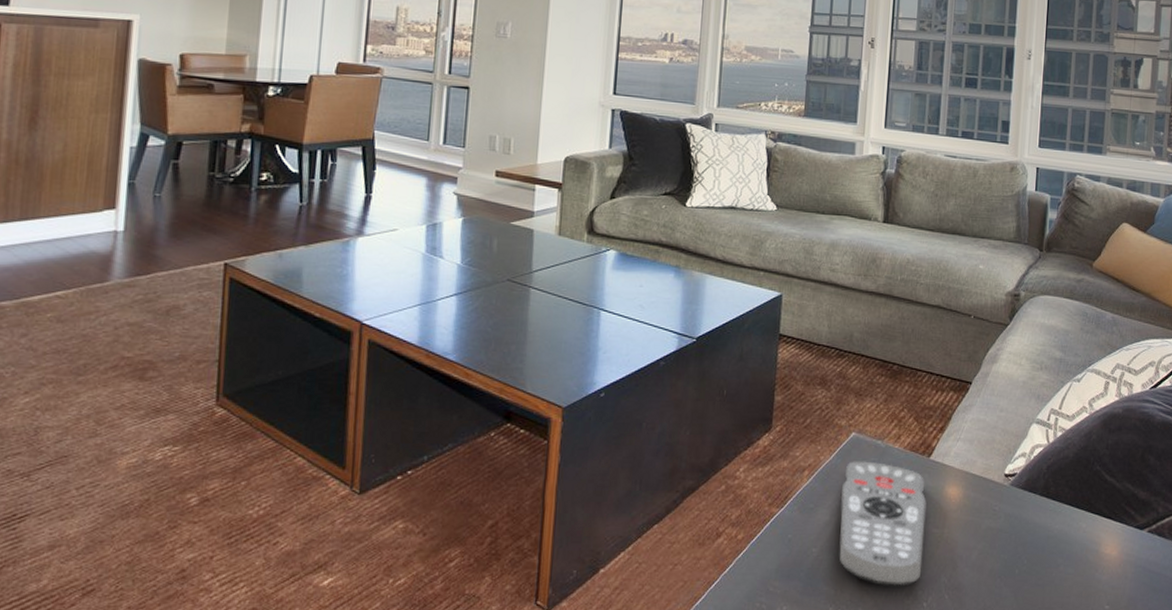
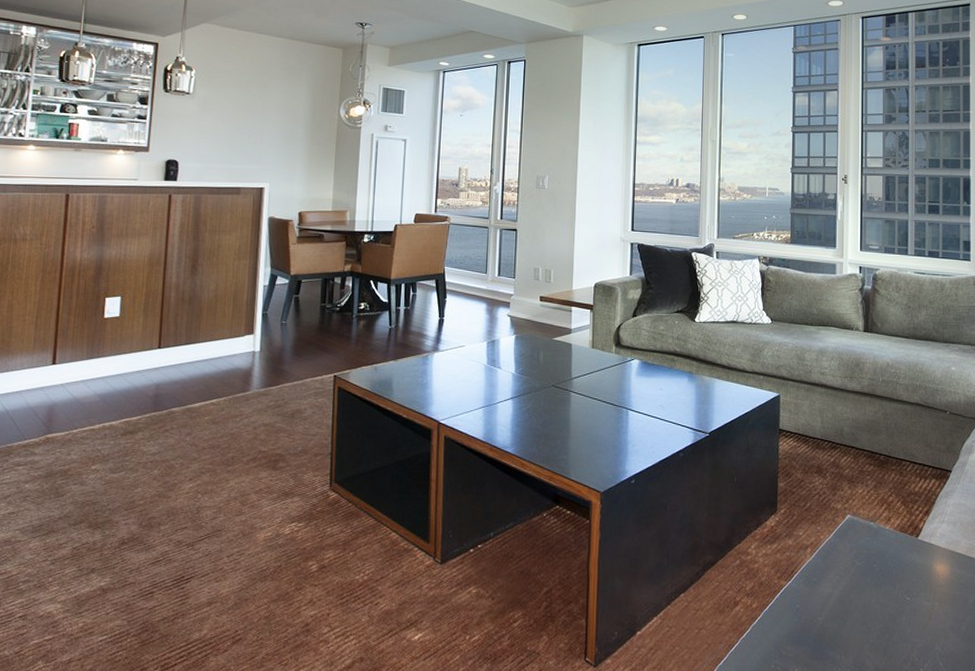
remote control: present [839,461,927,587] -> none [841,540,917,654]

